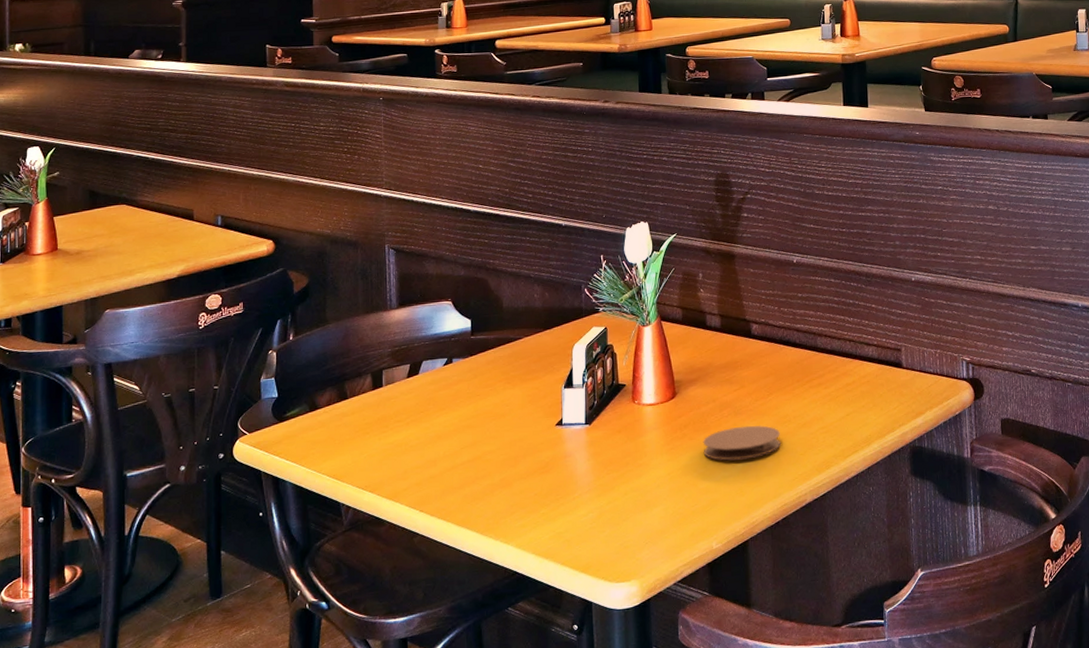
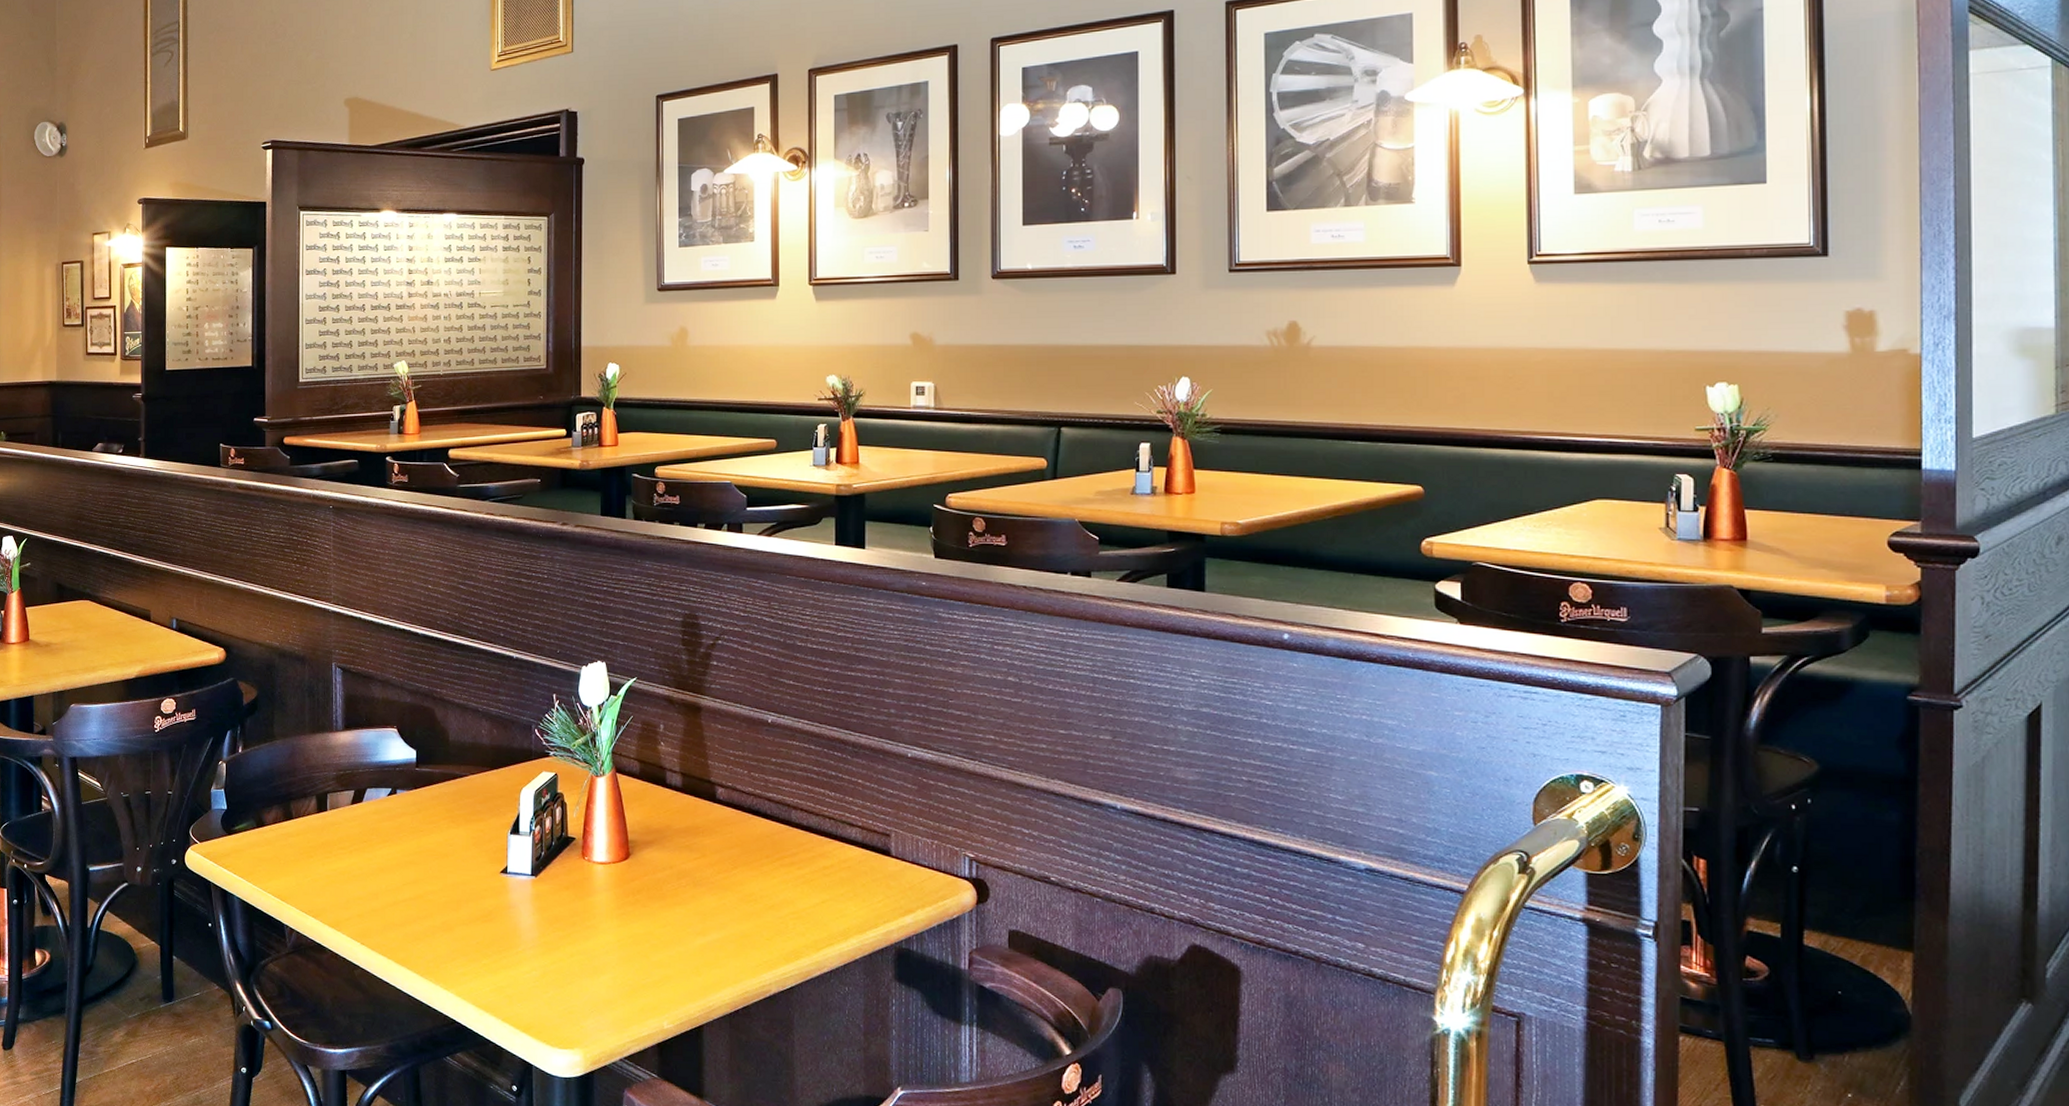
coaster: present [703,425,781,461] -> none [657,899,744,937]

